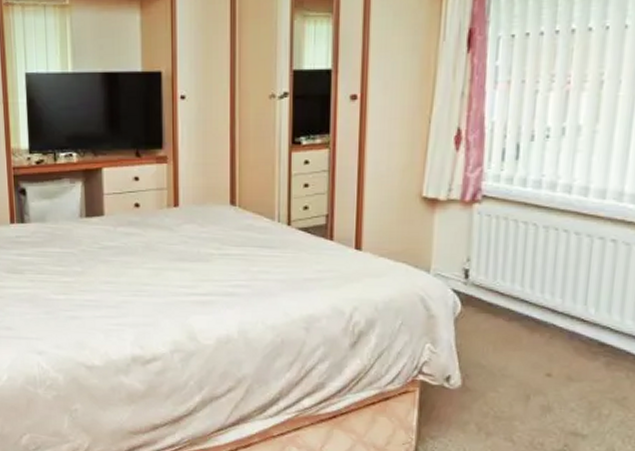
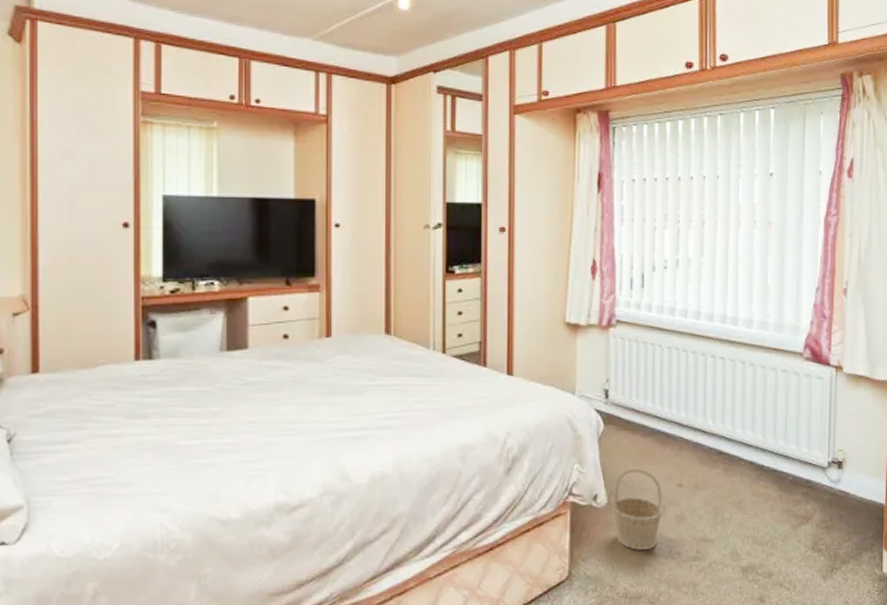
basket: none [467,352,526,436] -> present [613,467,663,550]

